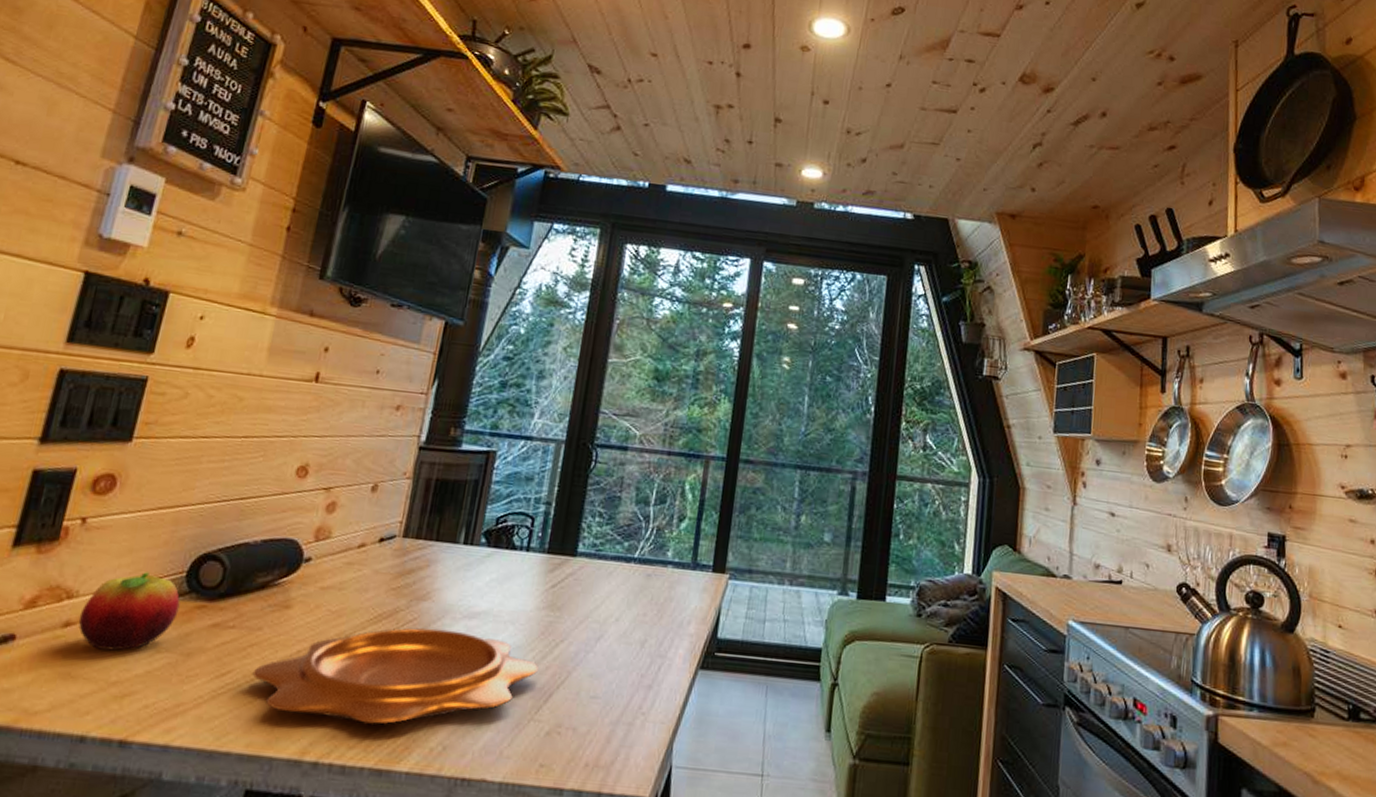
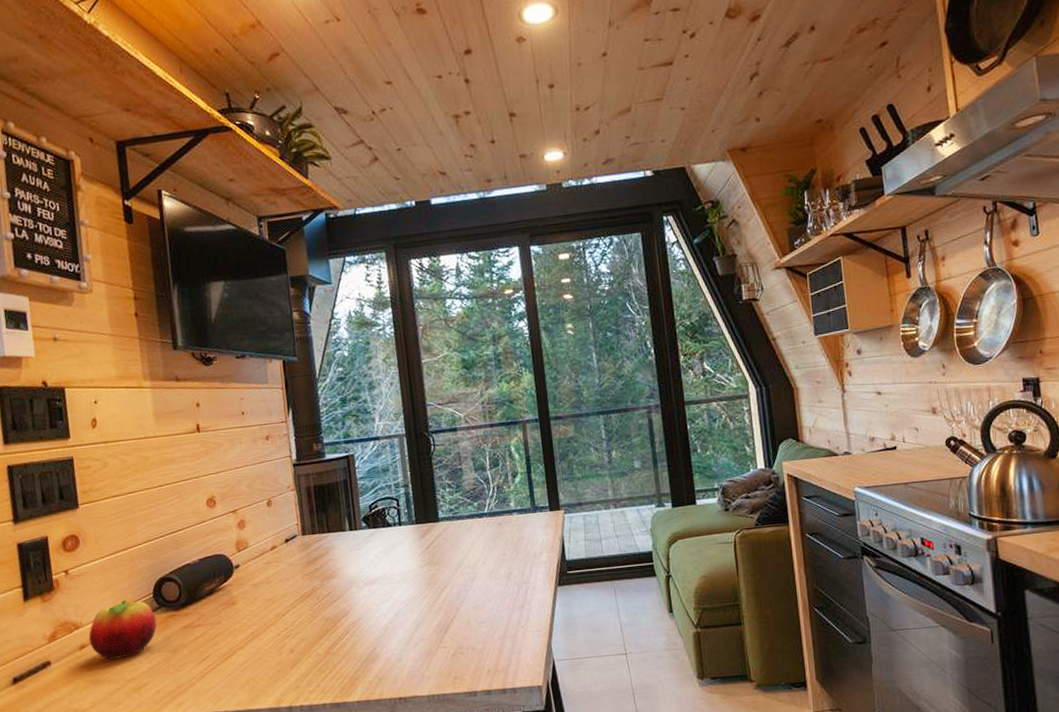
decorative bowl: present [252,628,538,725] -> none [224,595,433,677]

